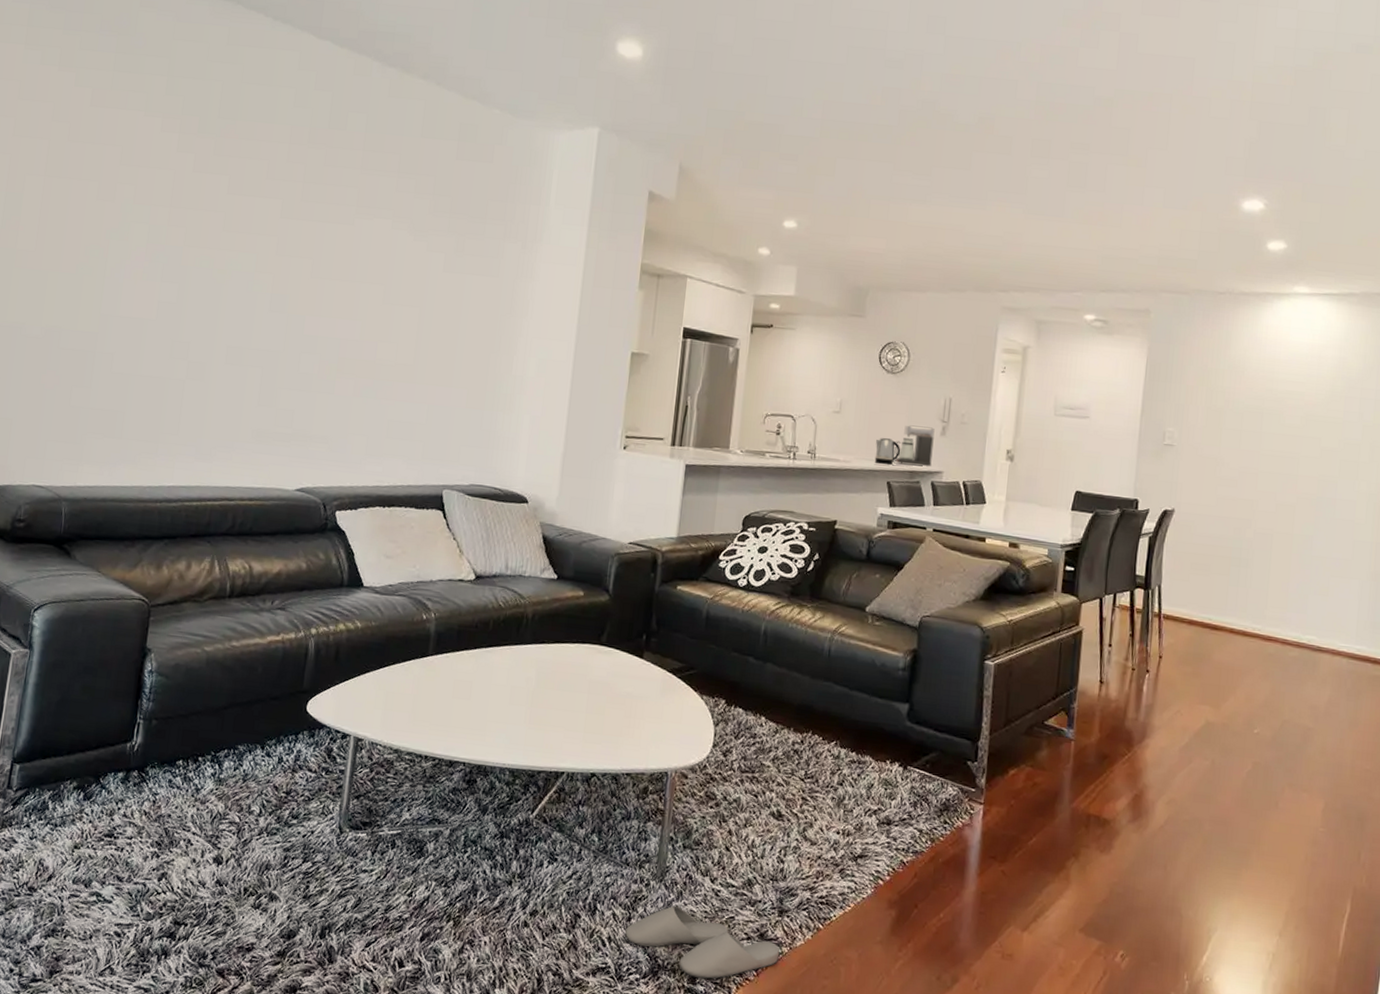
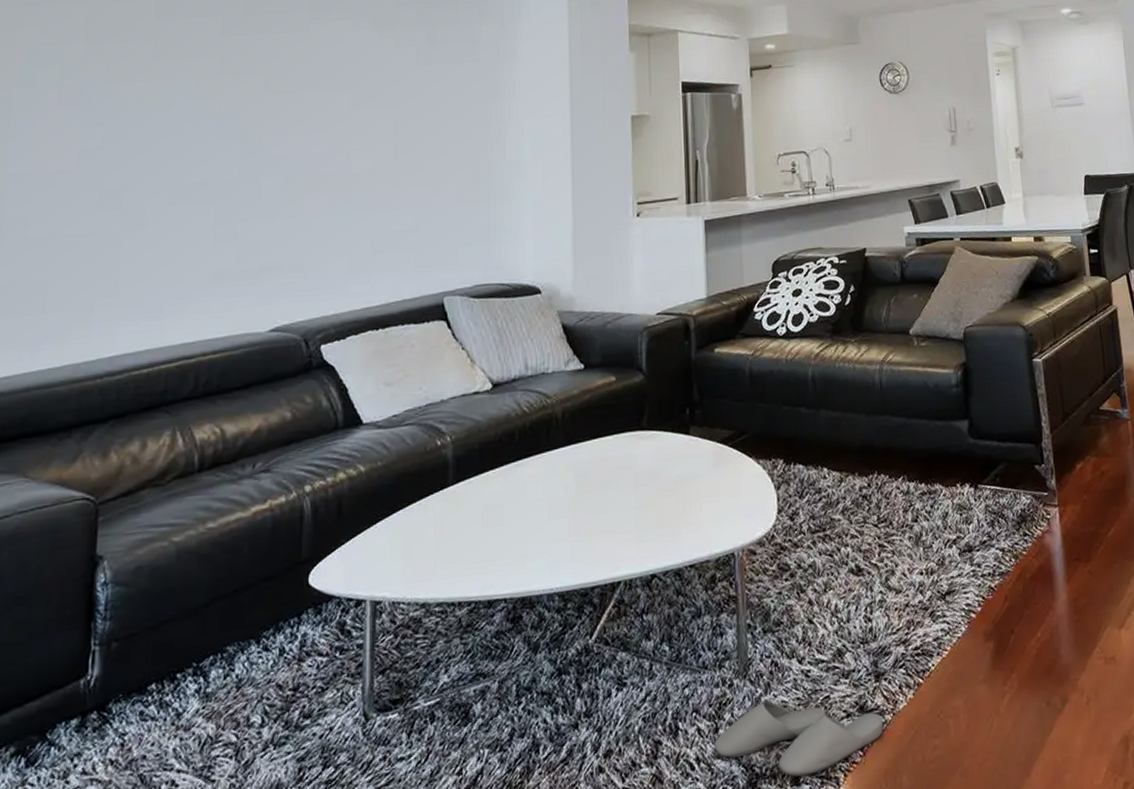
kettle: present [874,437,901,466] -> none [891,156,916,185]
coffee maker: present [894,425,935,467] -> none [910,139,948,180]

